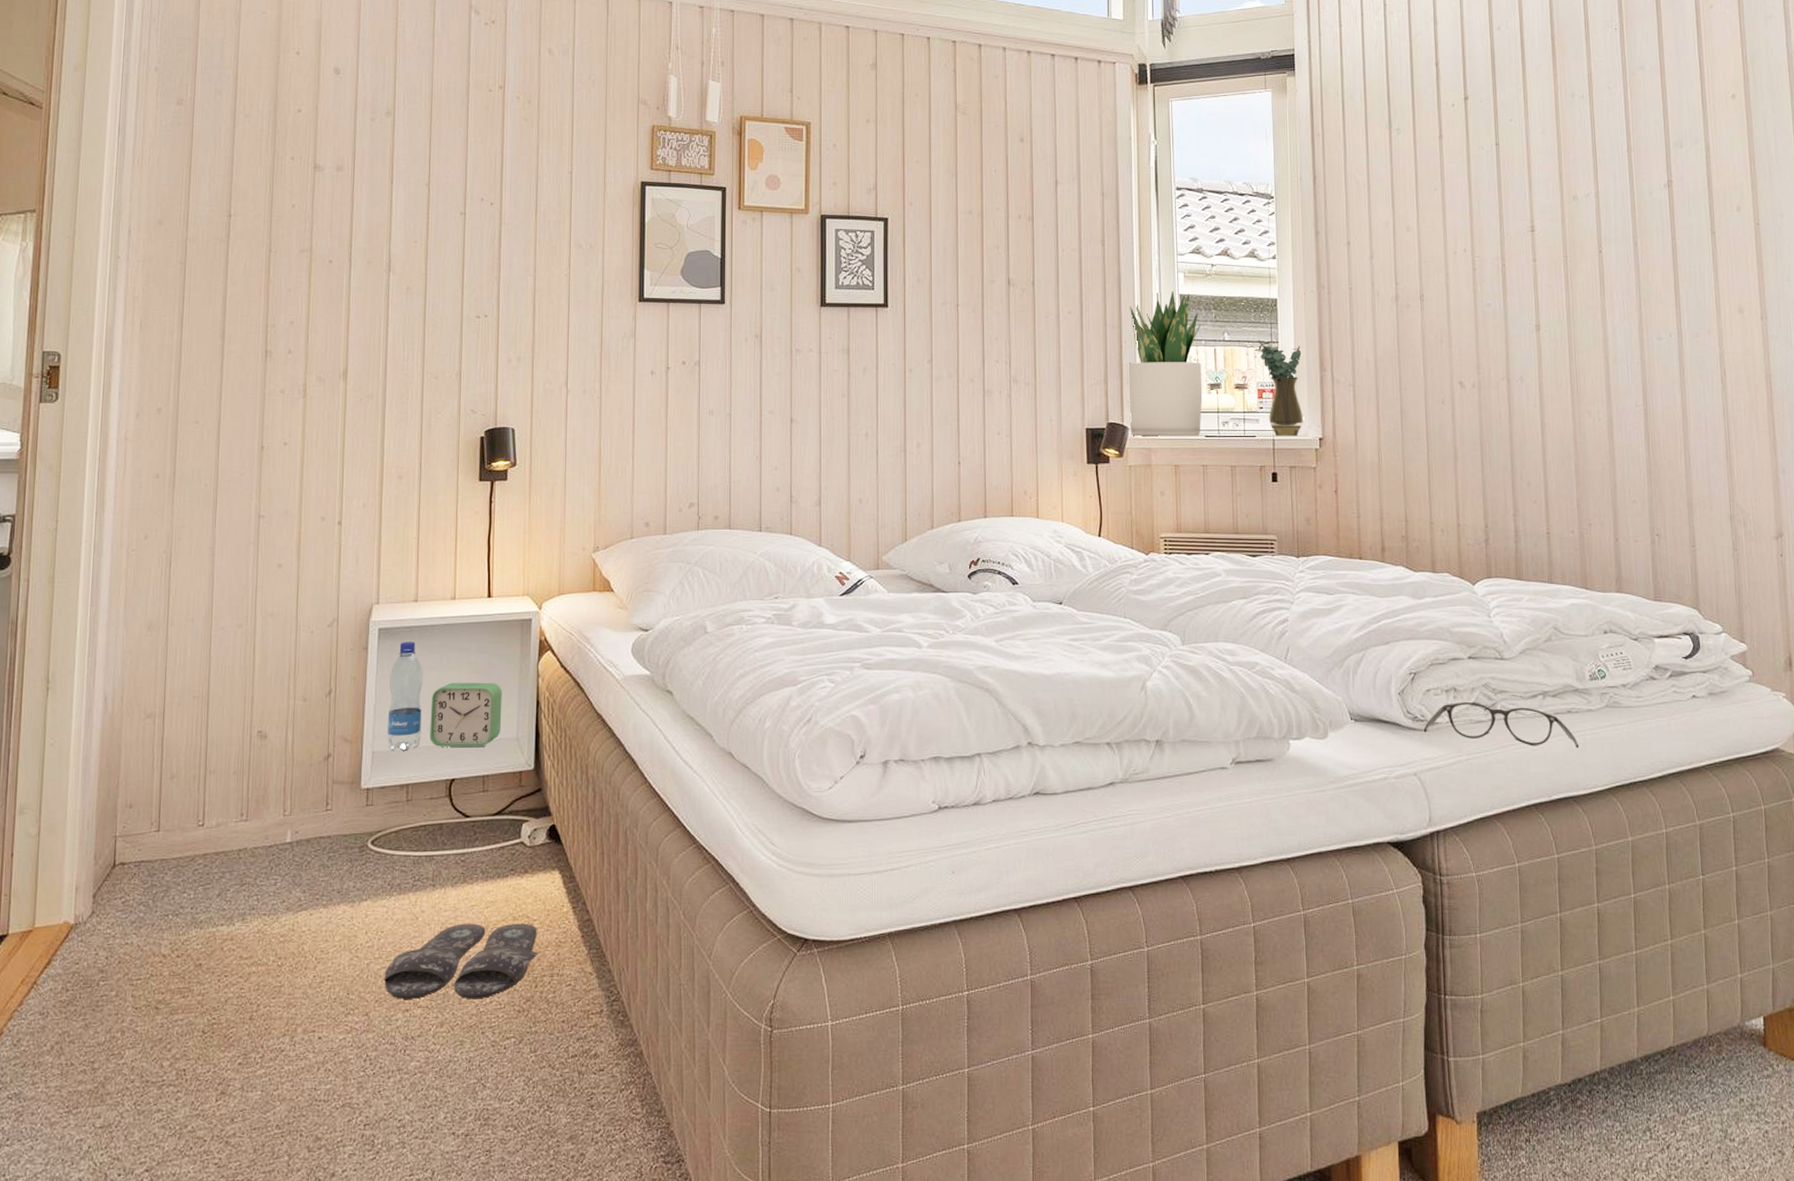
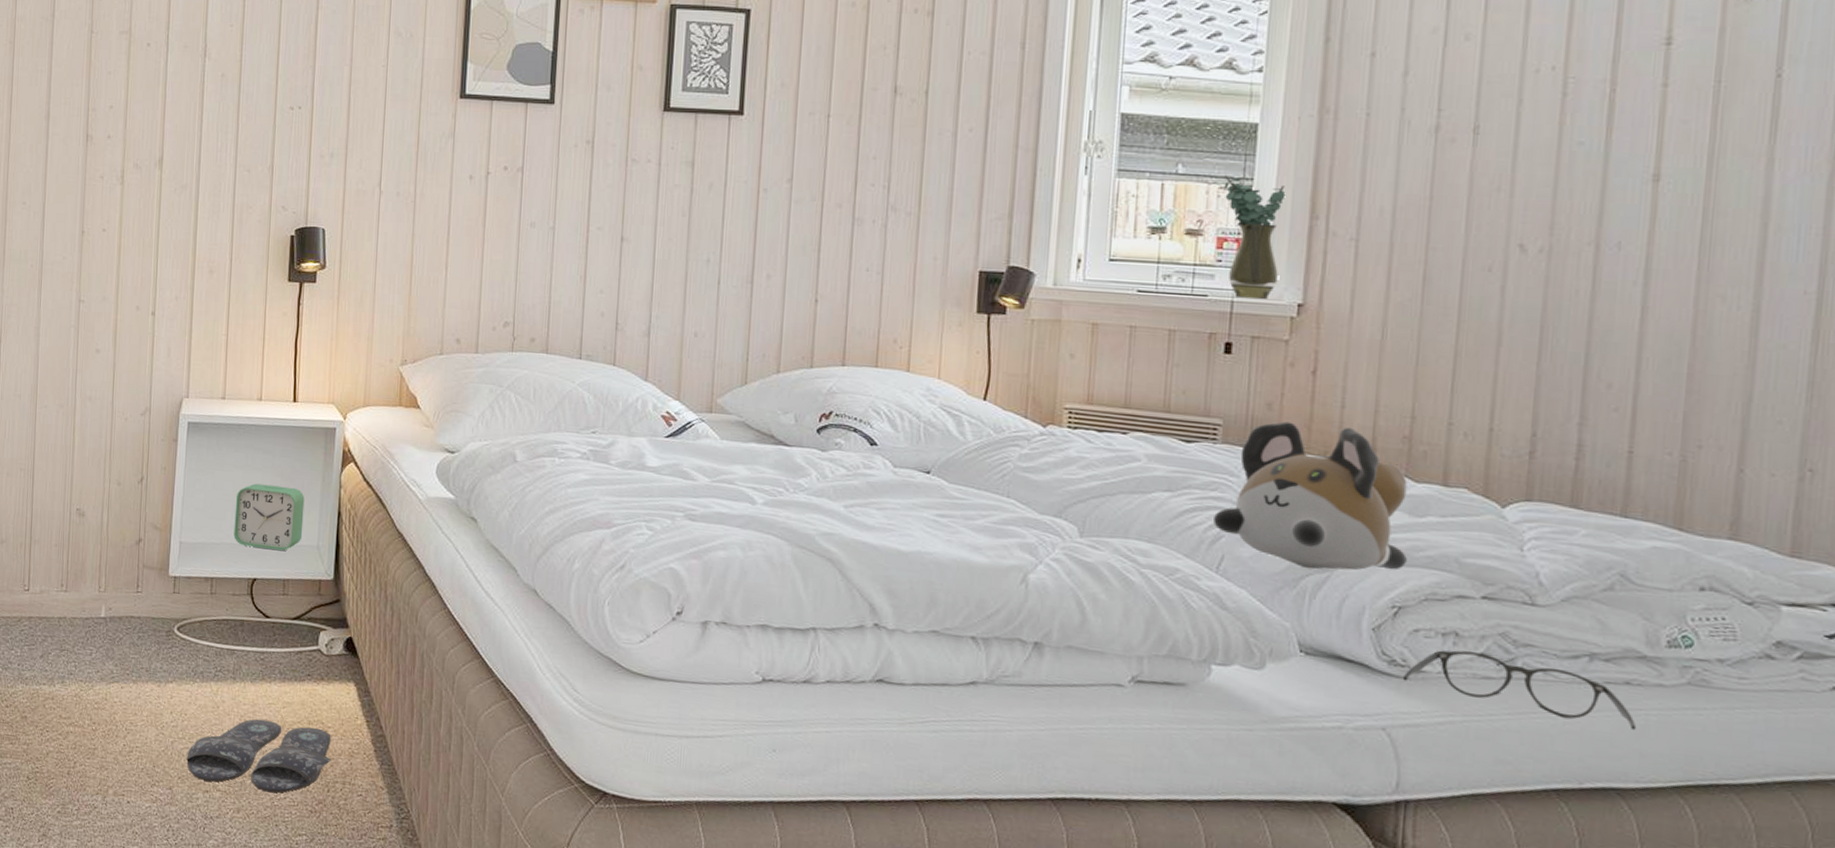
bottle: present [387,642,423,751] -> none [194,438,229,545]
planter: present [1127,291,1203,437] -> none [1037,108,1148,290]
plush toy: none [1278,533,1415,651] -> present [1213,421,1407,571]

